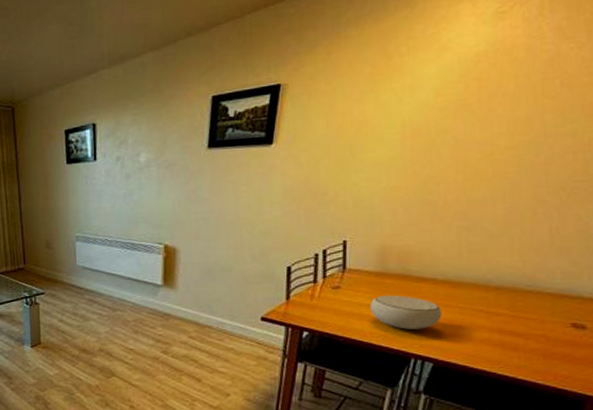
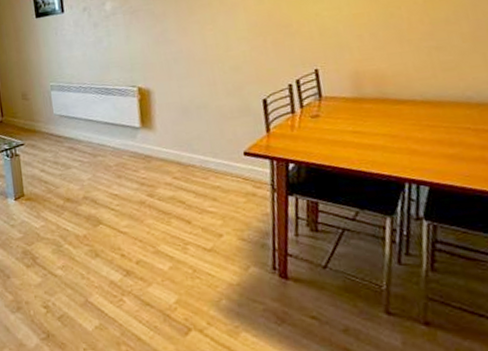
bowl: present [370,295,442,330] -> none [352,119,429,154]

